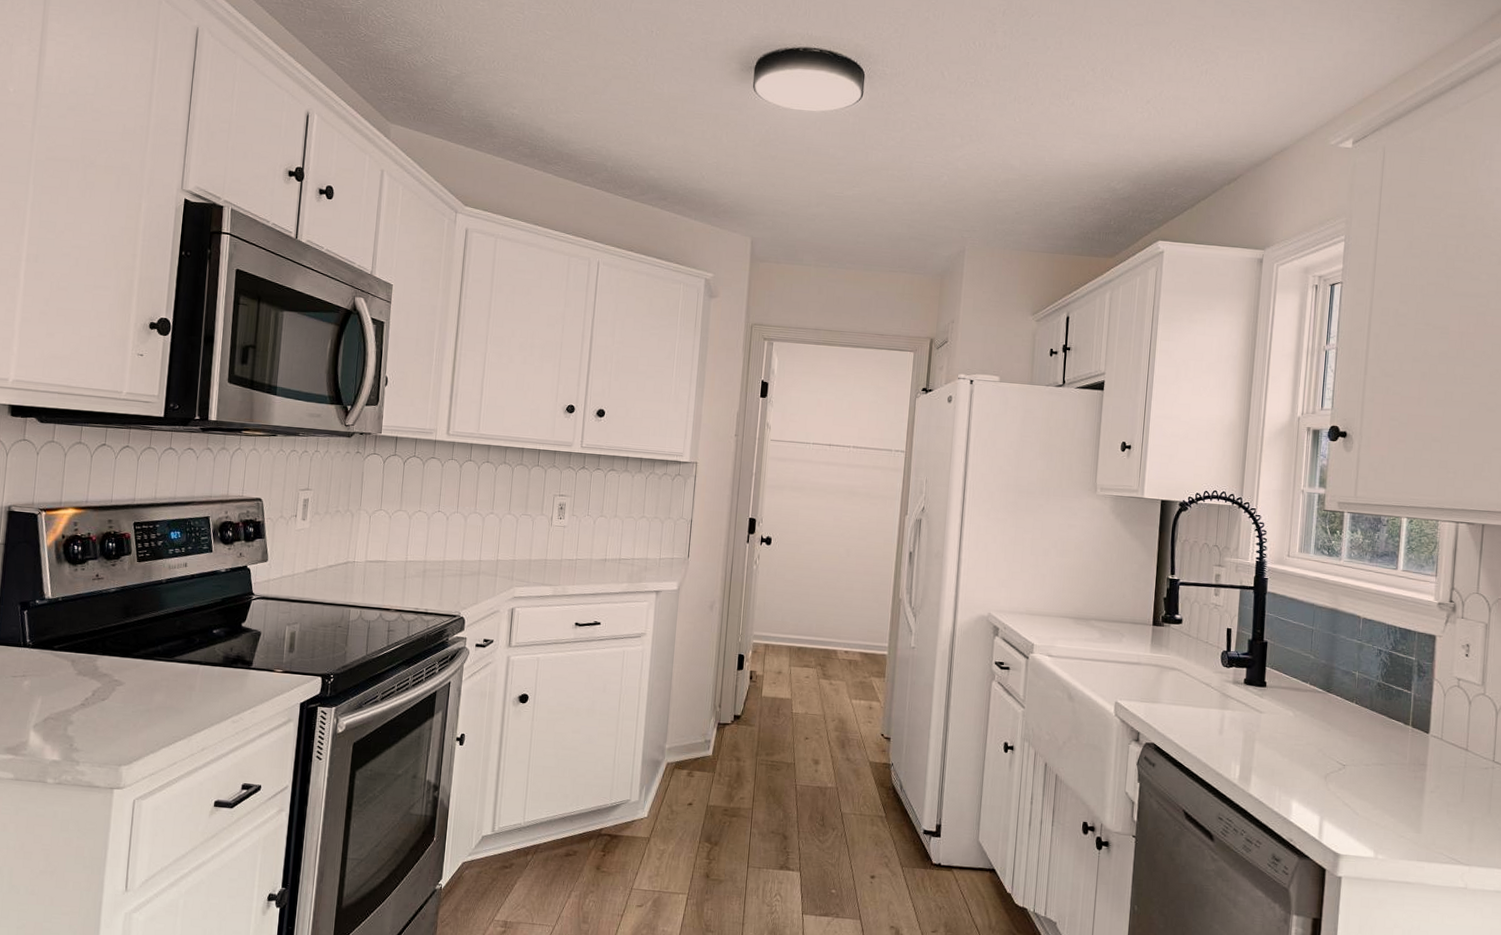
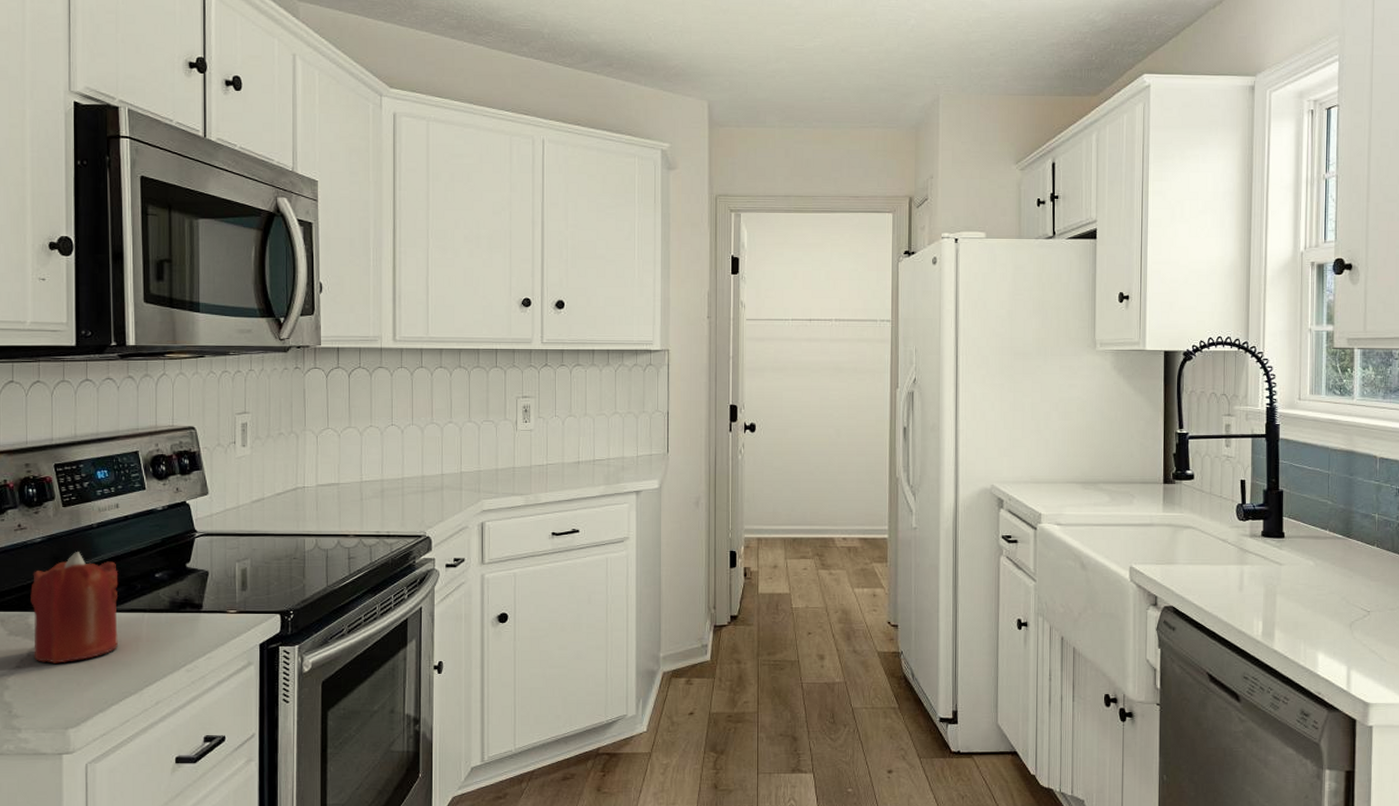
candle: none [97,603,181,705] -> present [30,551,119,663]

